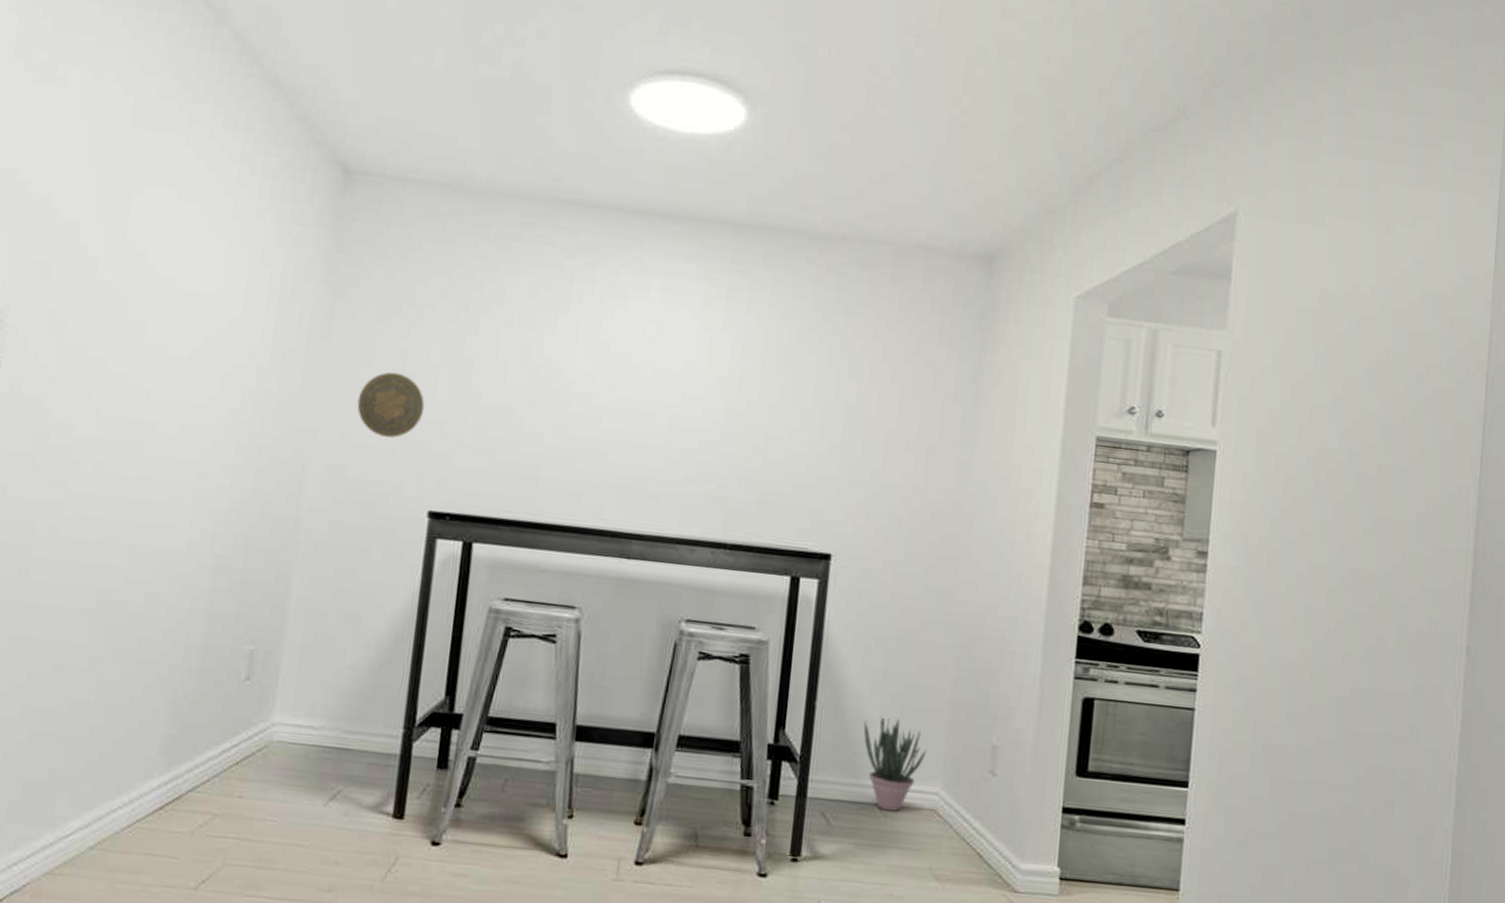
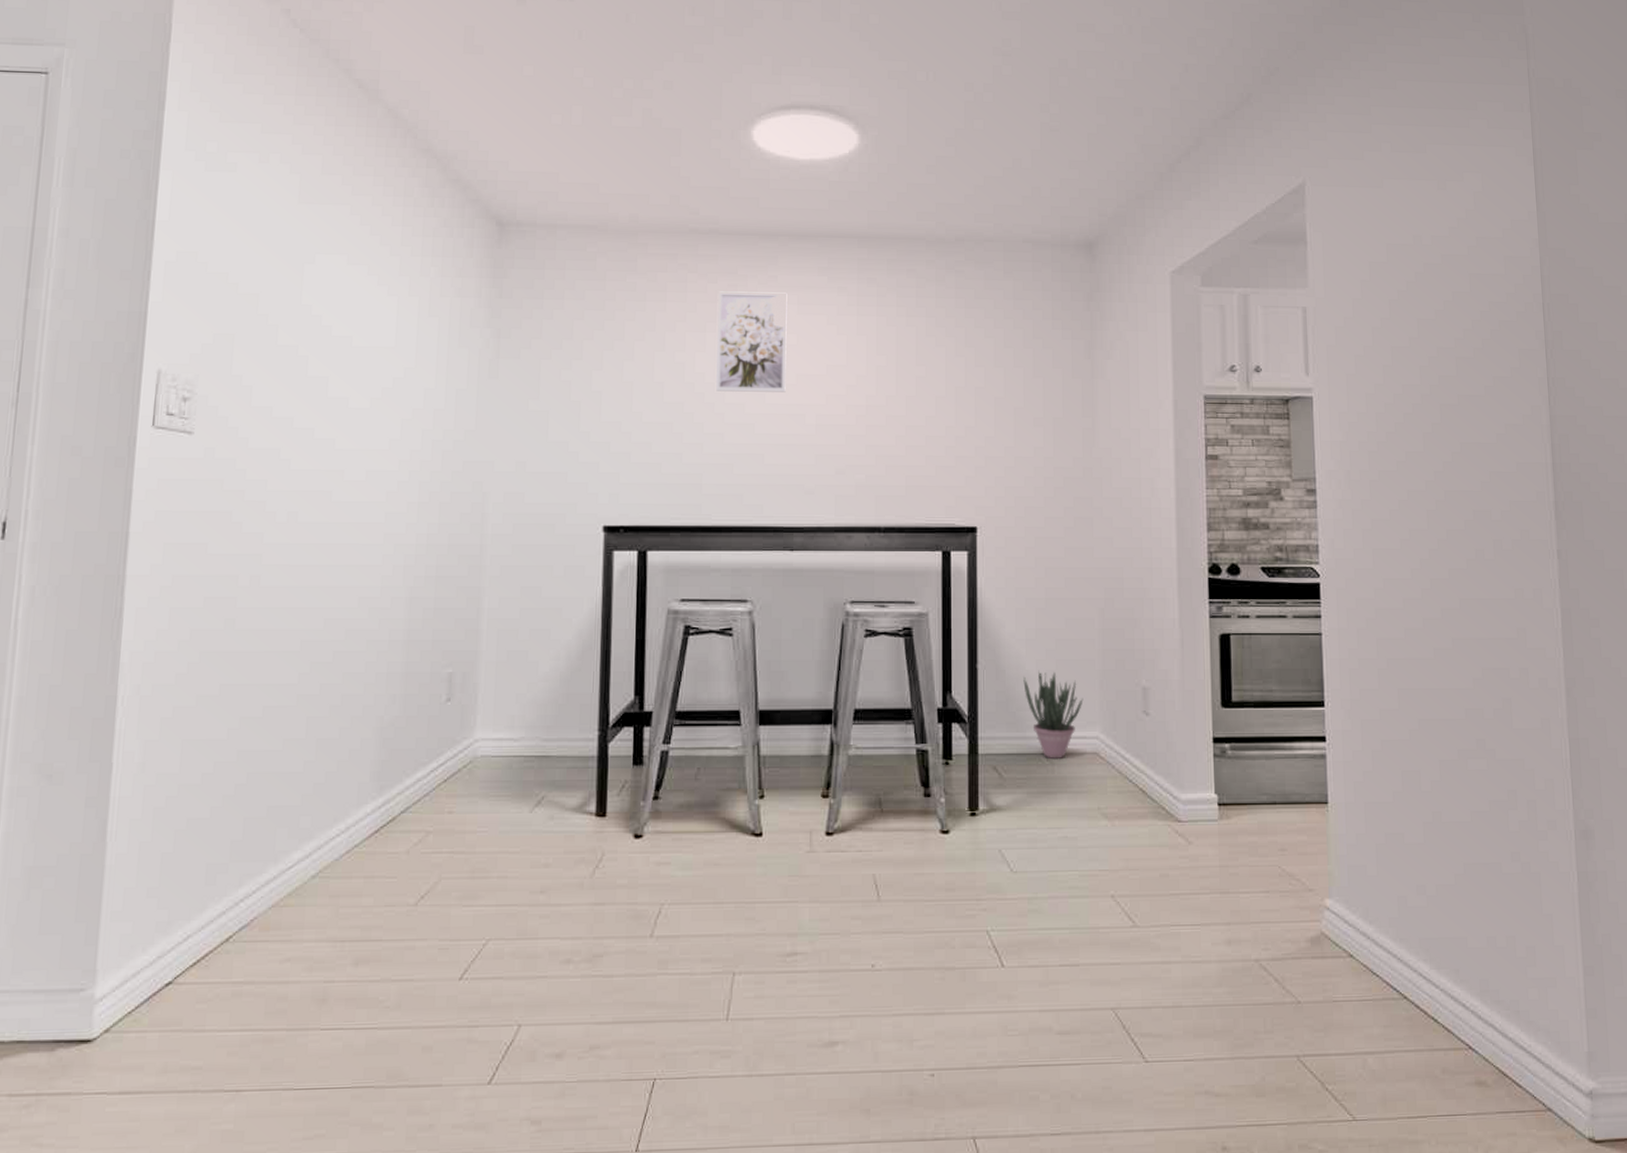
decorative plate: present [357,372,425,438] -> none [529,402,591,463]
wall art: none [563,269,651,387] -> present [716,291,787,392]

